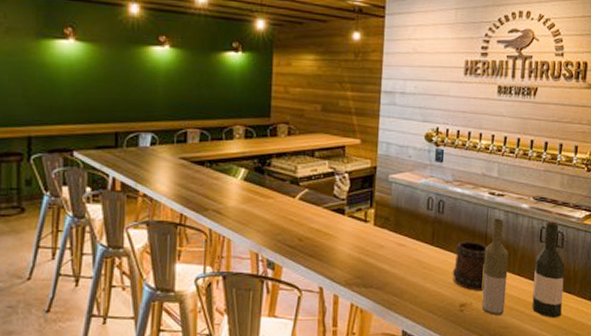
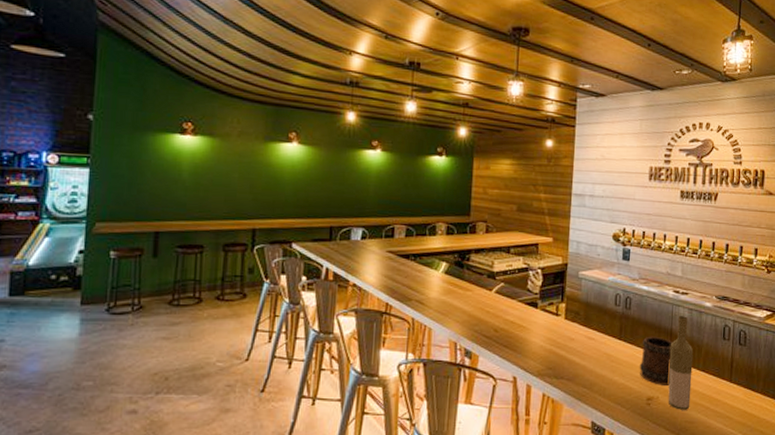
wine bottle: present [532,220,565,318] -> none [717,318,748,415]

